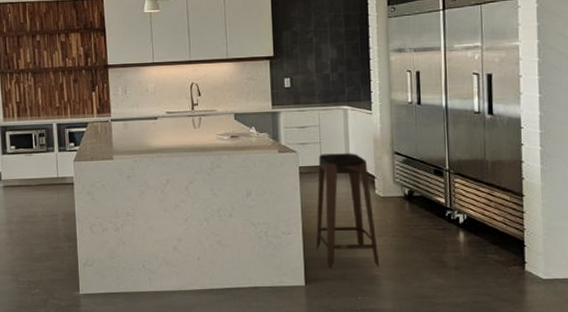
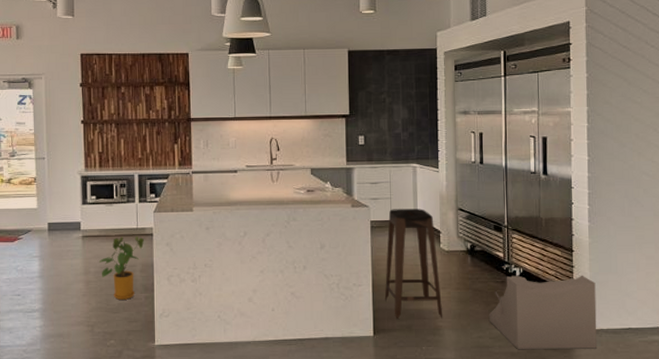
house plant: none [21,186,65,249] -> present [100,236,144,300]
cardboard box: none [429,212,552,301] -> present [488,266,597,350]

